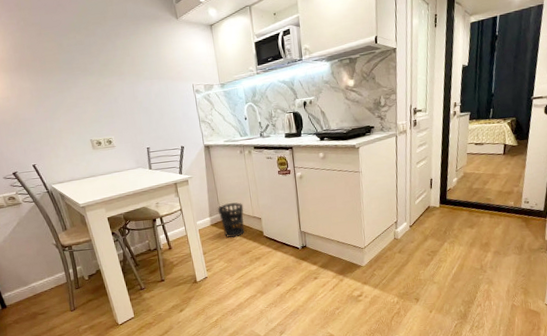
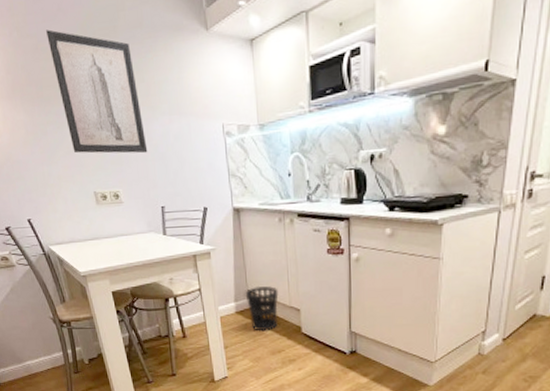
wall art: none [48,19,134,111] -> present [46,29,148,154]

